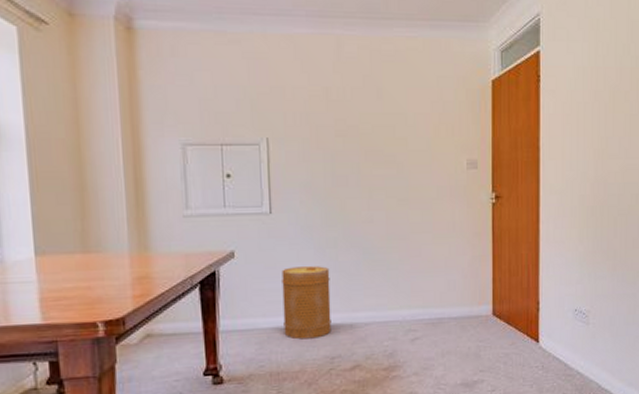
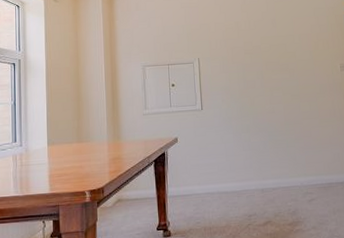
basket: present [282,266,332,340] -> none [211,146,248,202]

